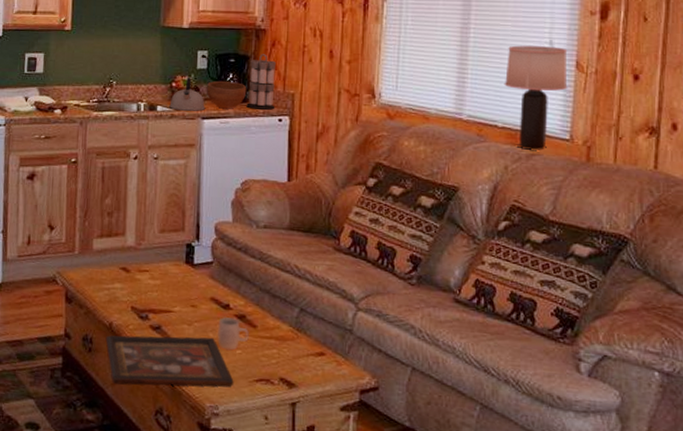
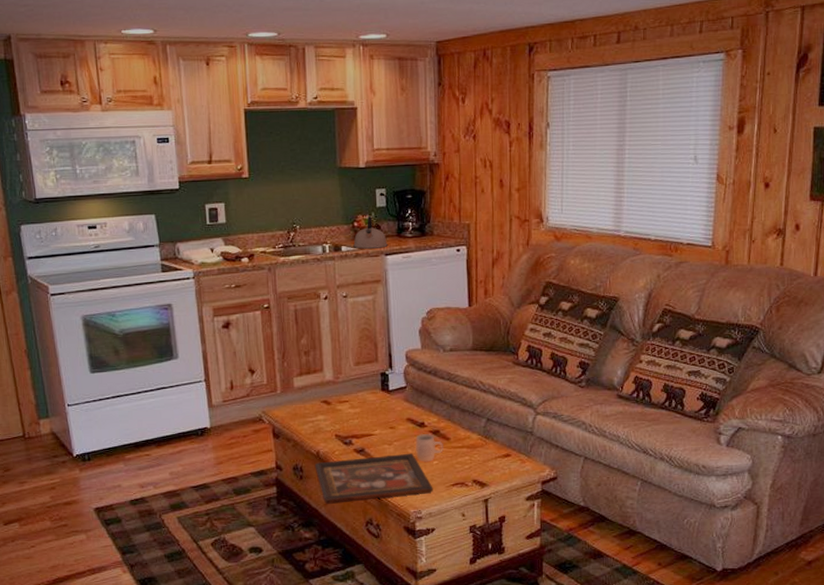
bowl: present [207,80,247,109] -> none [388,216,426,244]
spice rack: present [246,54,277,111] -> none [426,188,453,243]
table lamp: present [504,45,568,151] -> none [655,162,710,258]

